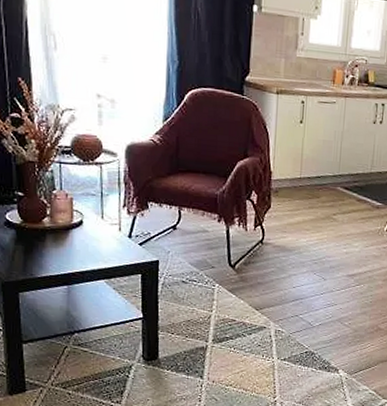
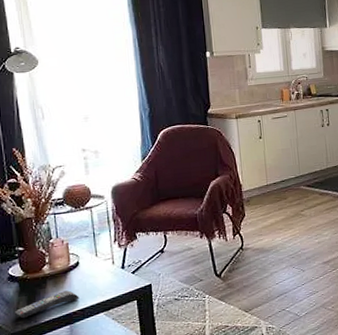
remote control: none [10,248,80,269] -> present [15,290,80,319]

